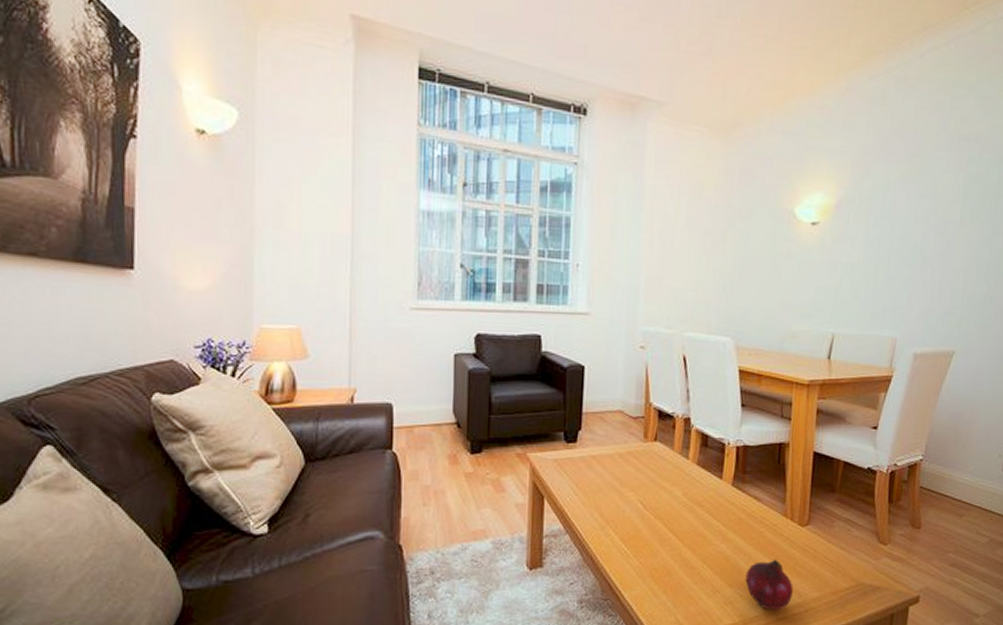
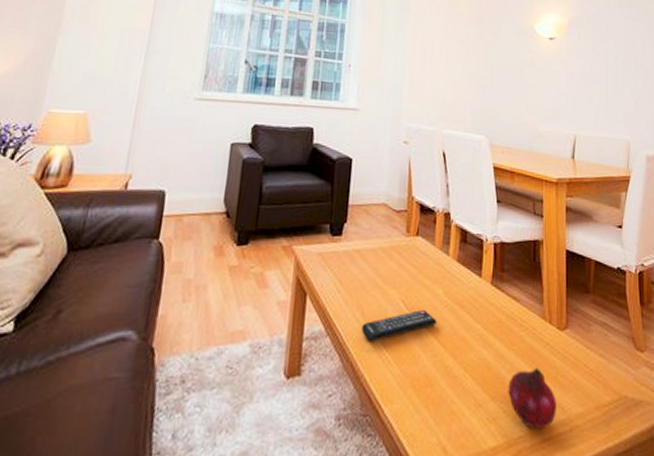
remote control: none [600,510,675,537] -> present [361,310,437,341]

